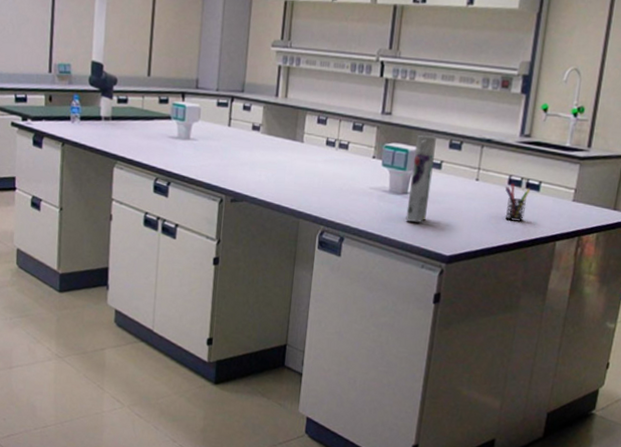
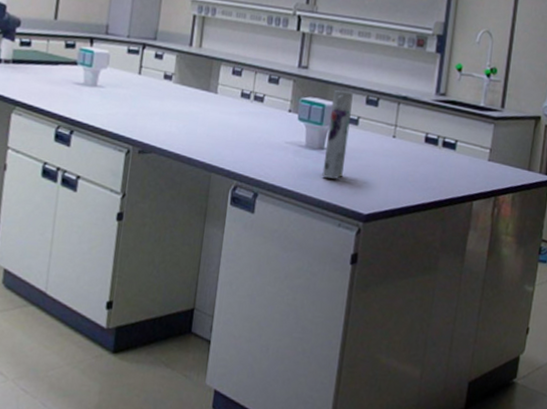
pen holder: present [504,184,531,222] -> none [421,142,447,180]

